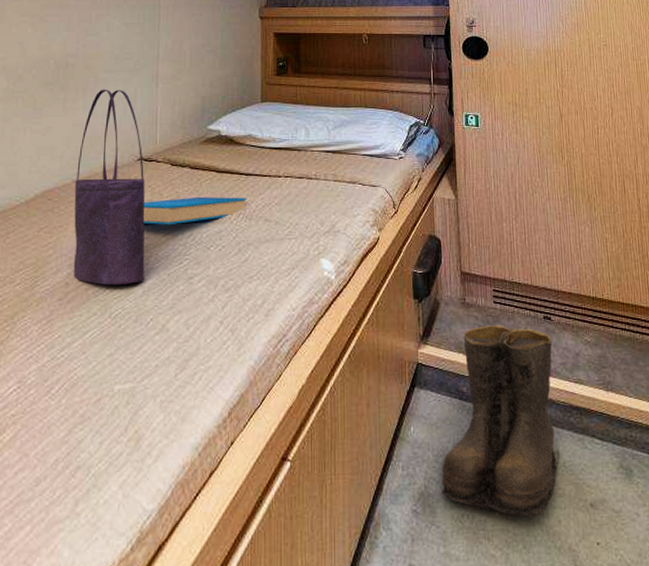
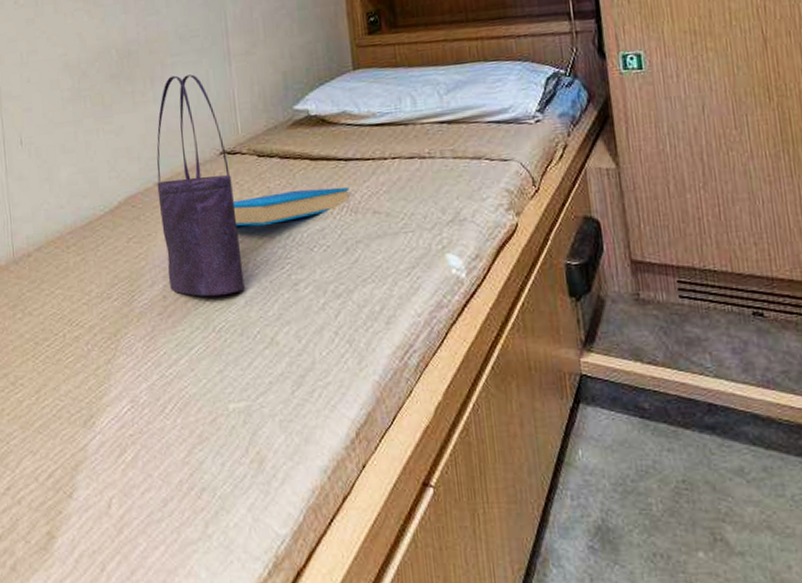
boots: present [441,325,560,517] -> none [622,325,786,560]

